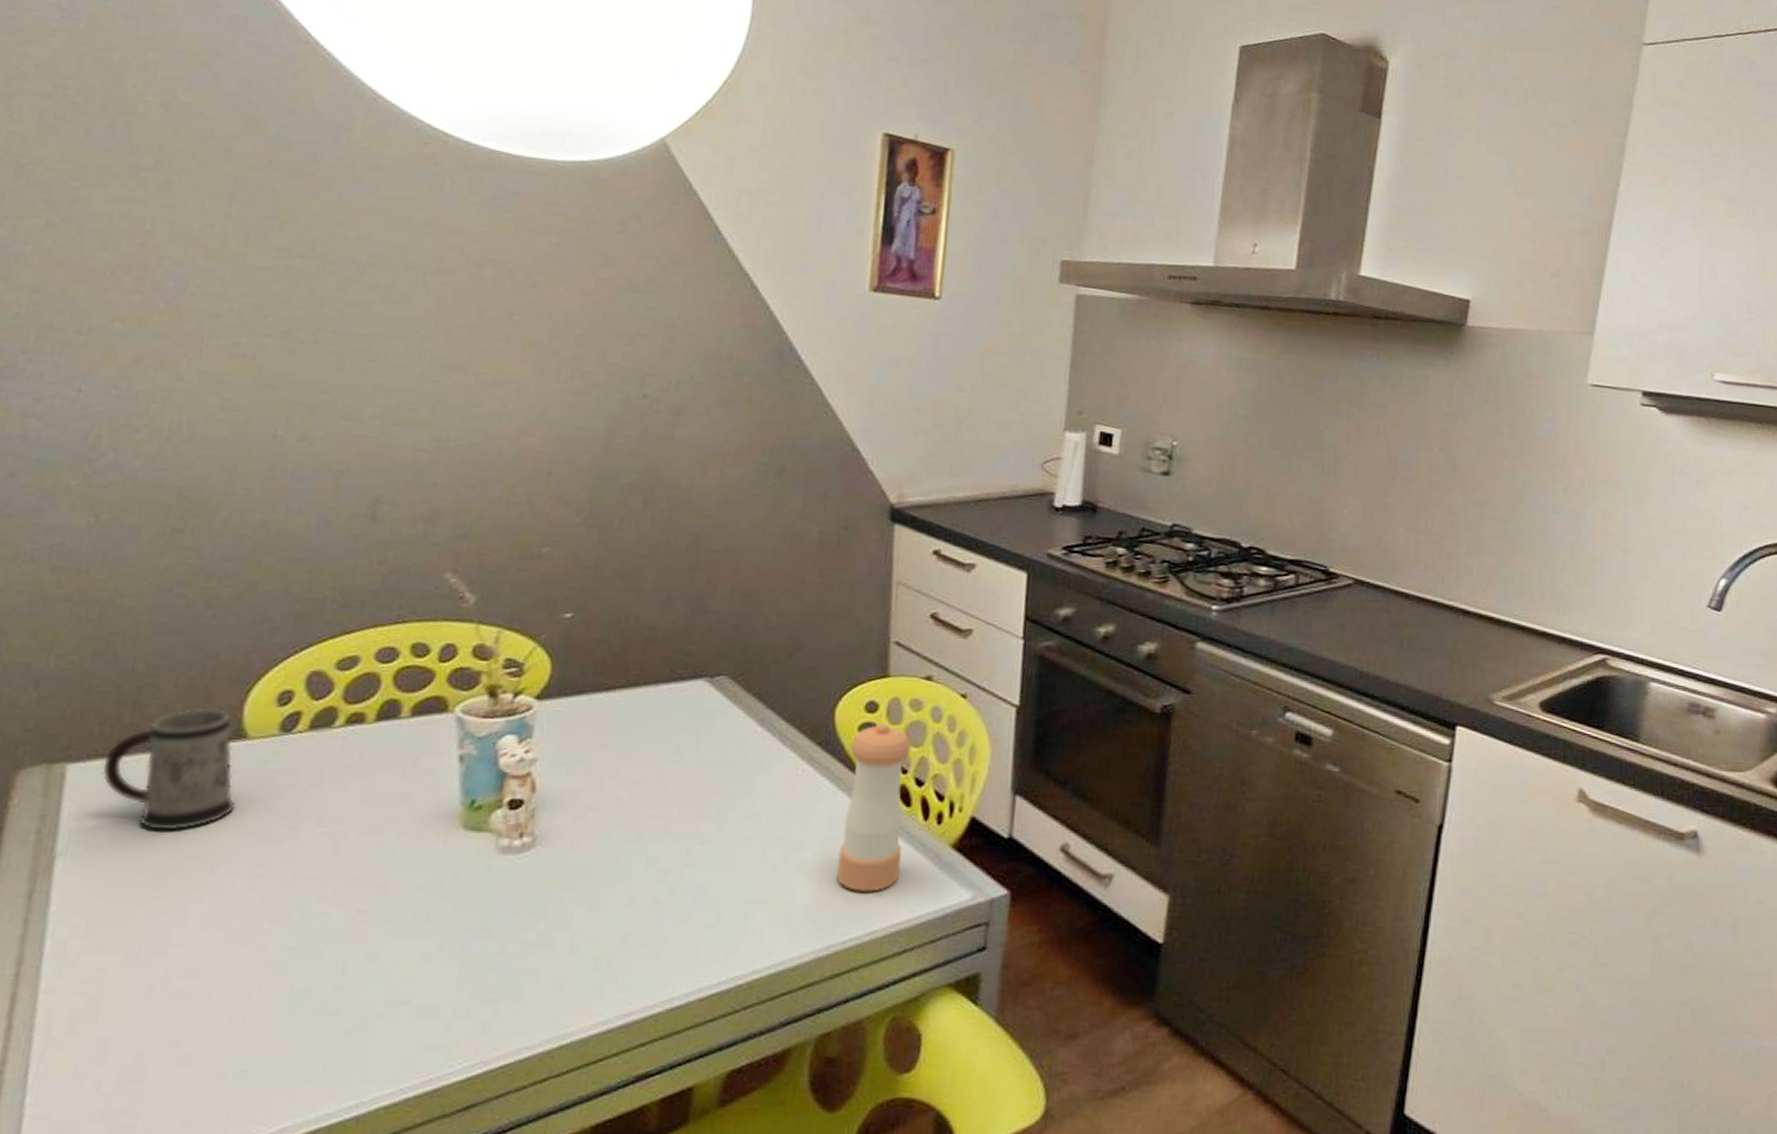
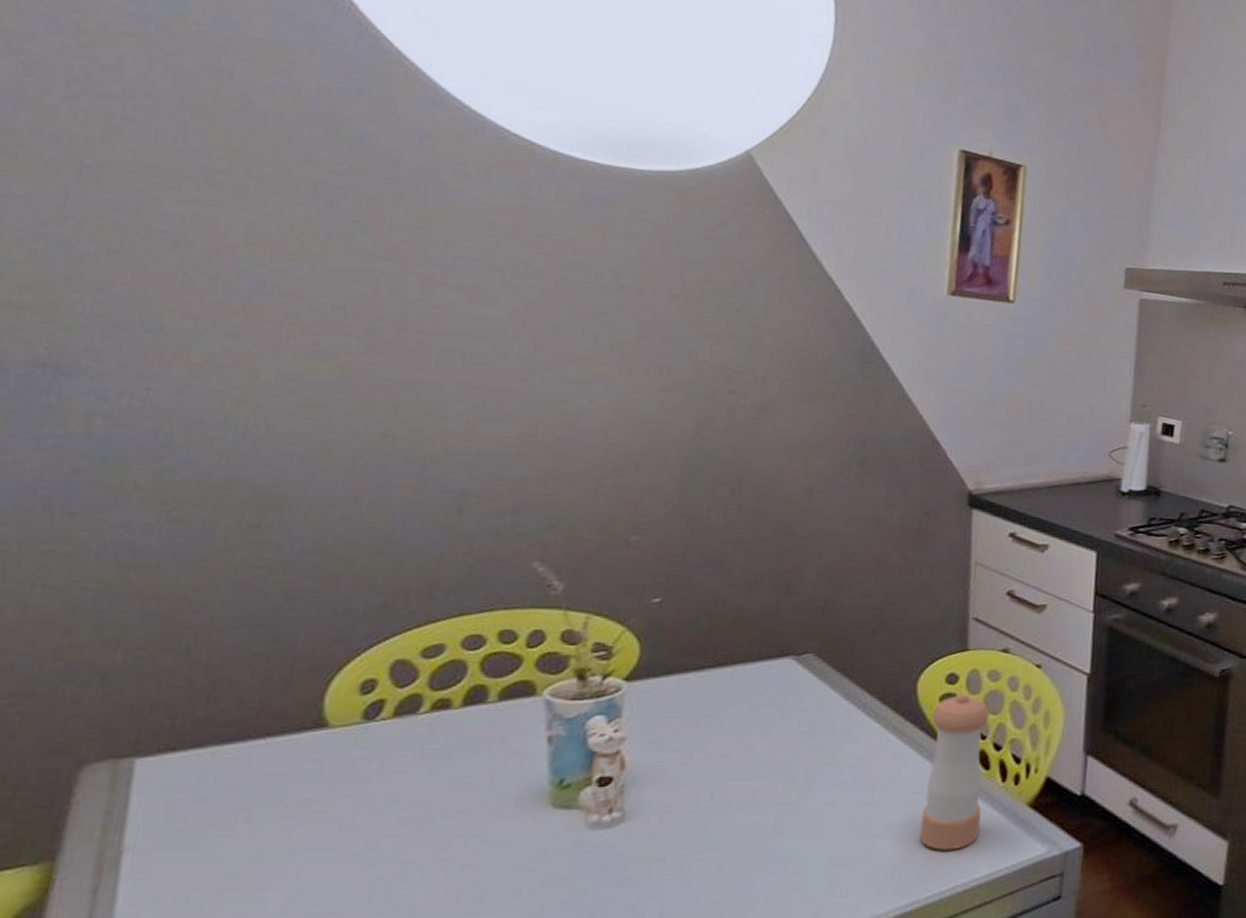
mug: present [102,709,236,831] -> none [173,699,316,821]

